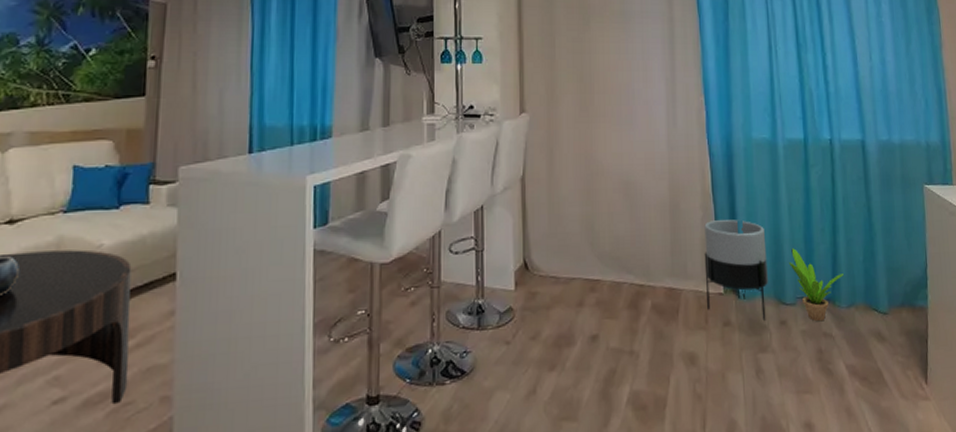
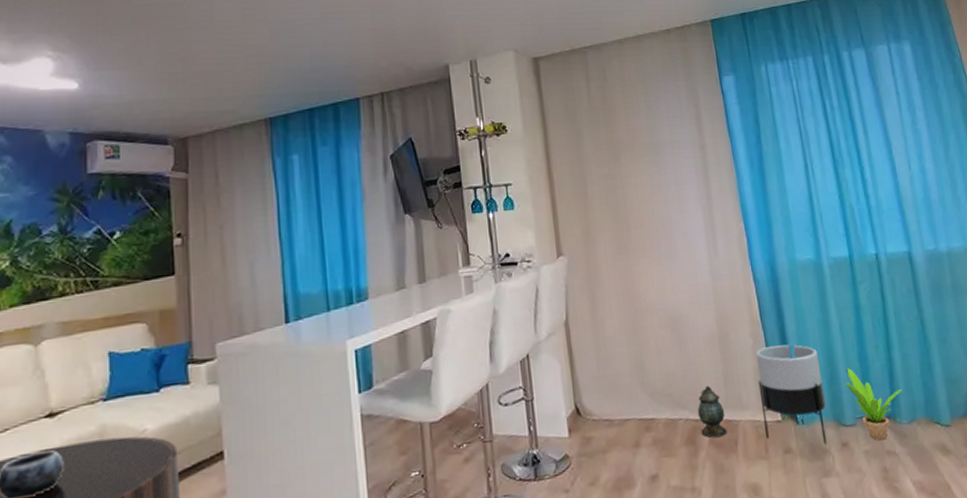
lantern: none [642,253,670,305] -> present [697,386,727,438]

